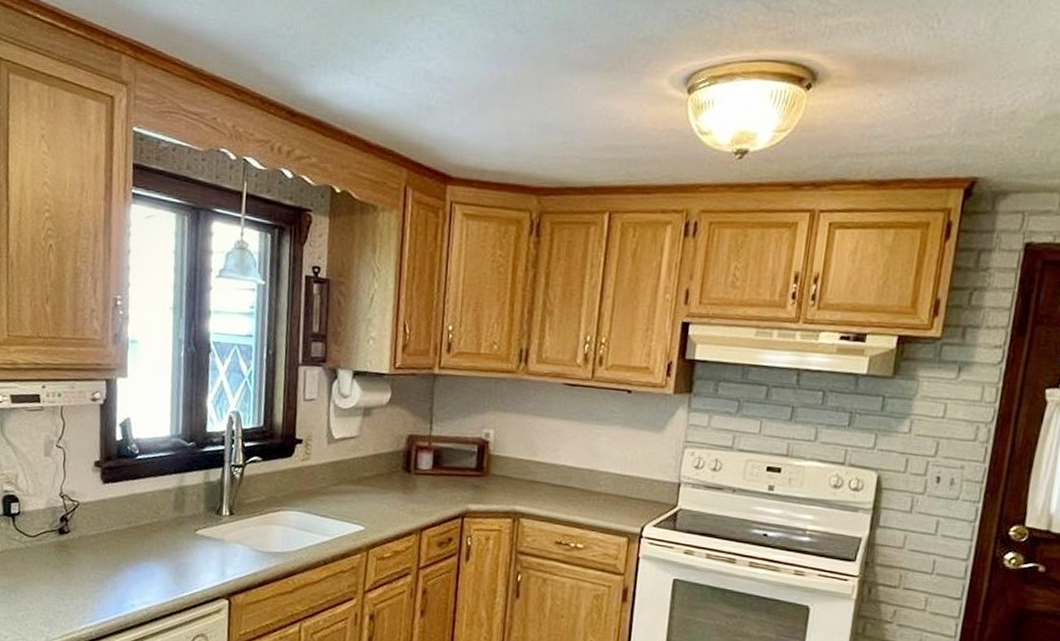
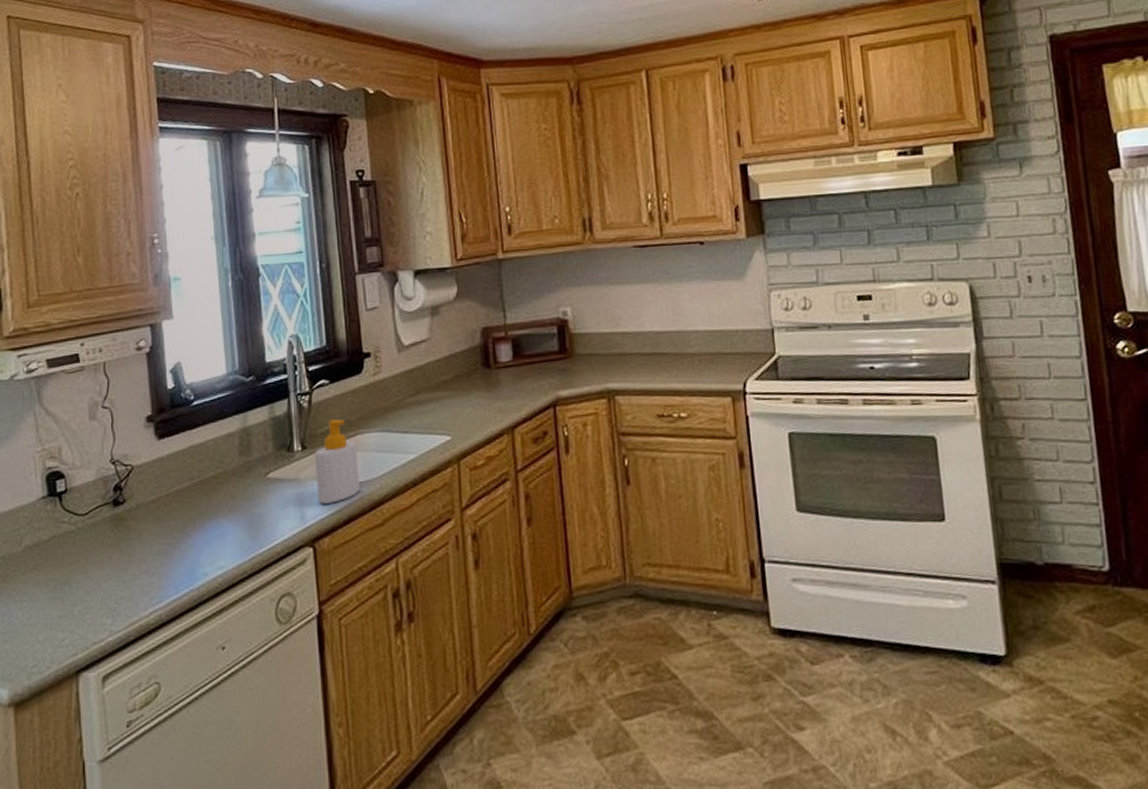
soap bottle: none [238,493,279,566] -> present [314,419,360,504]

